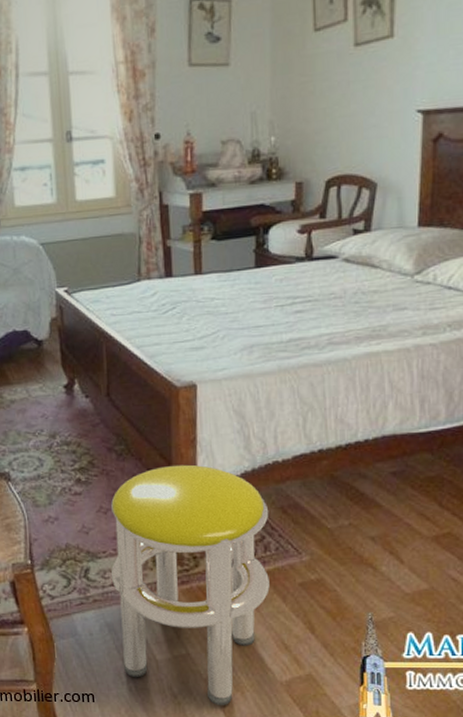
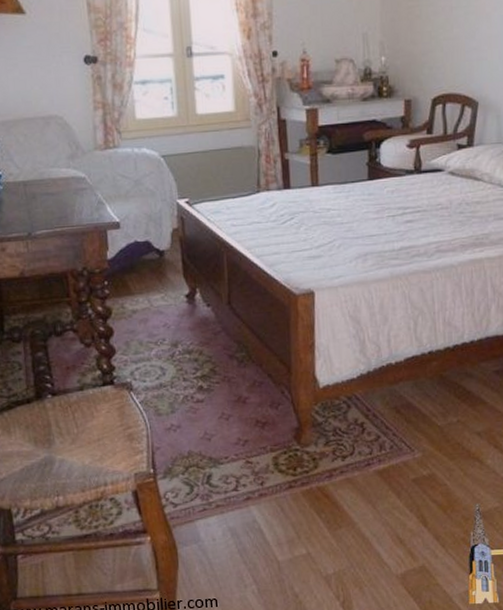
stool: present [110,464,270,706] -> none [233,369,385,603]

